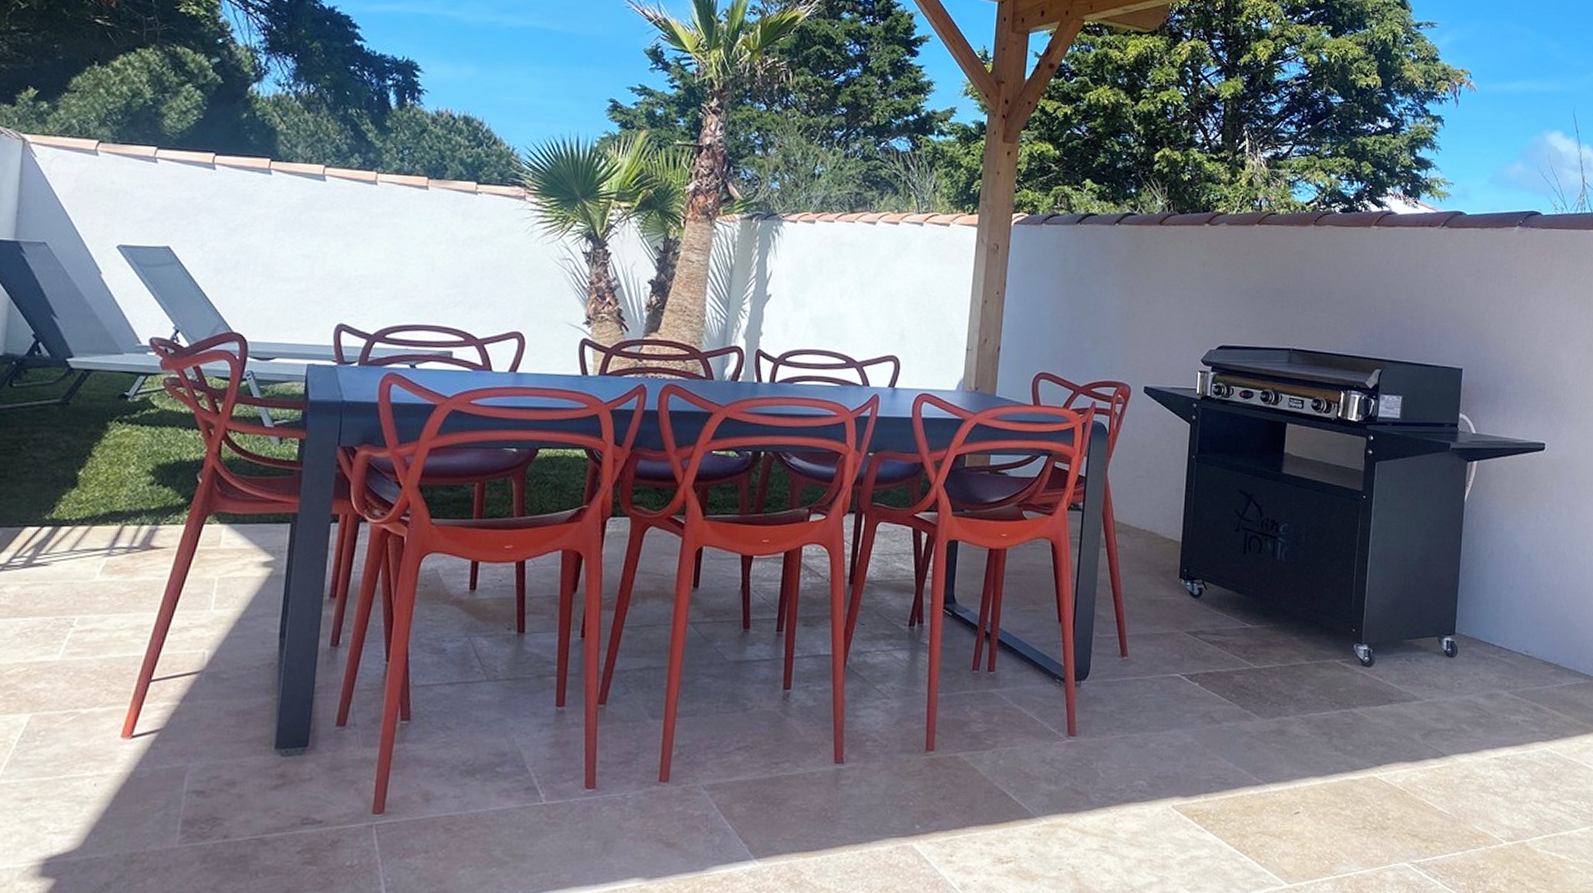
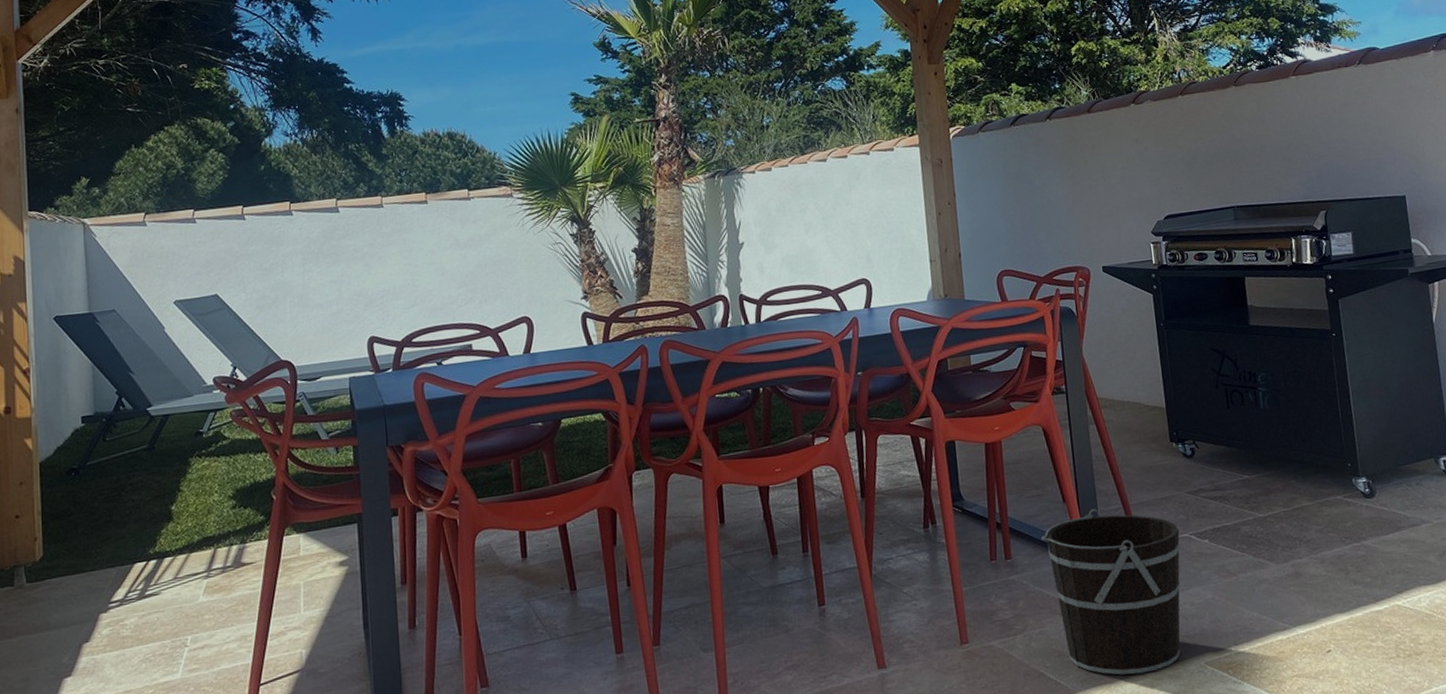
bucket: none [1030,634,1172,808] -> present [1041,509,1181,675]

